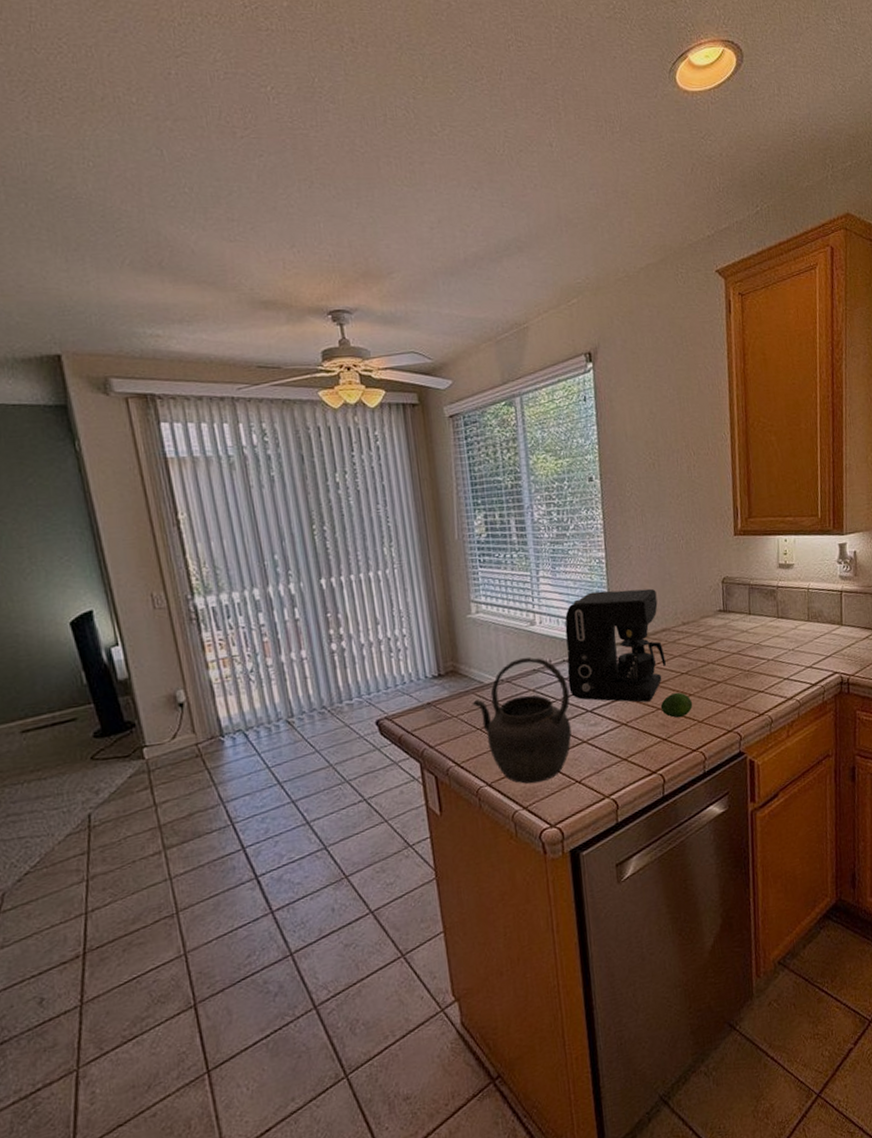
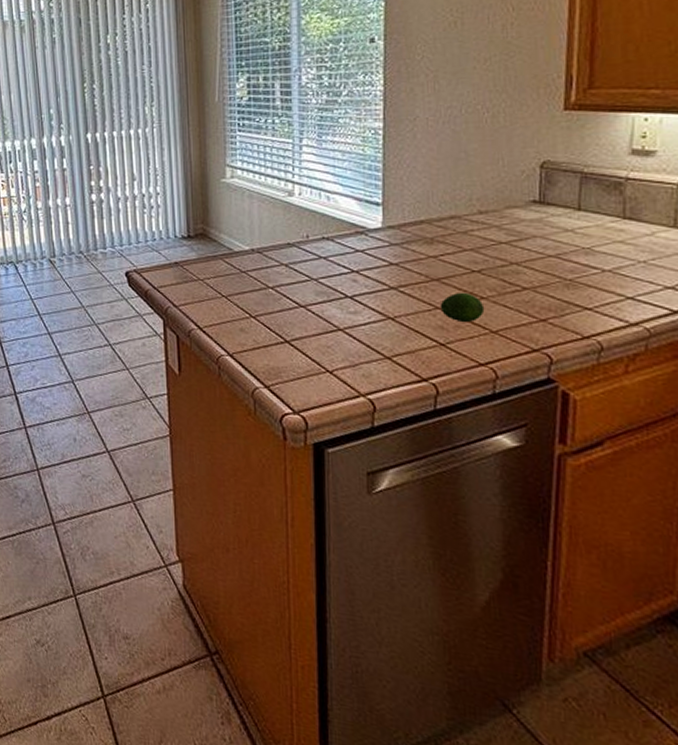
kettle: present [472,656,572,784] -> none [219,229,327,364]
coffee maker: present [565,588,666,703] -> none [326,166,451,297]

